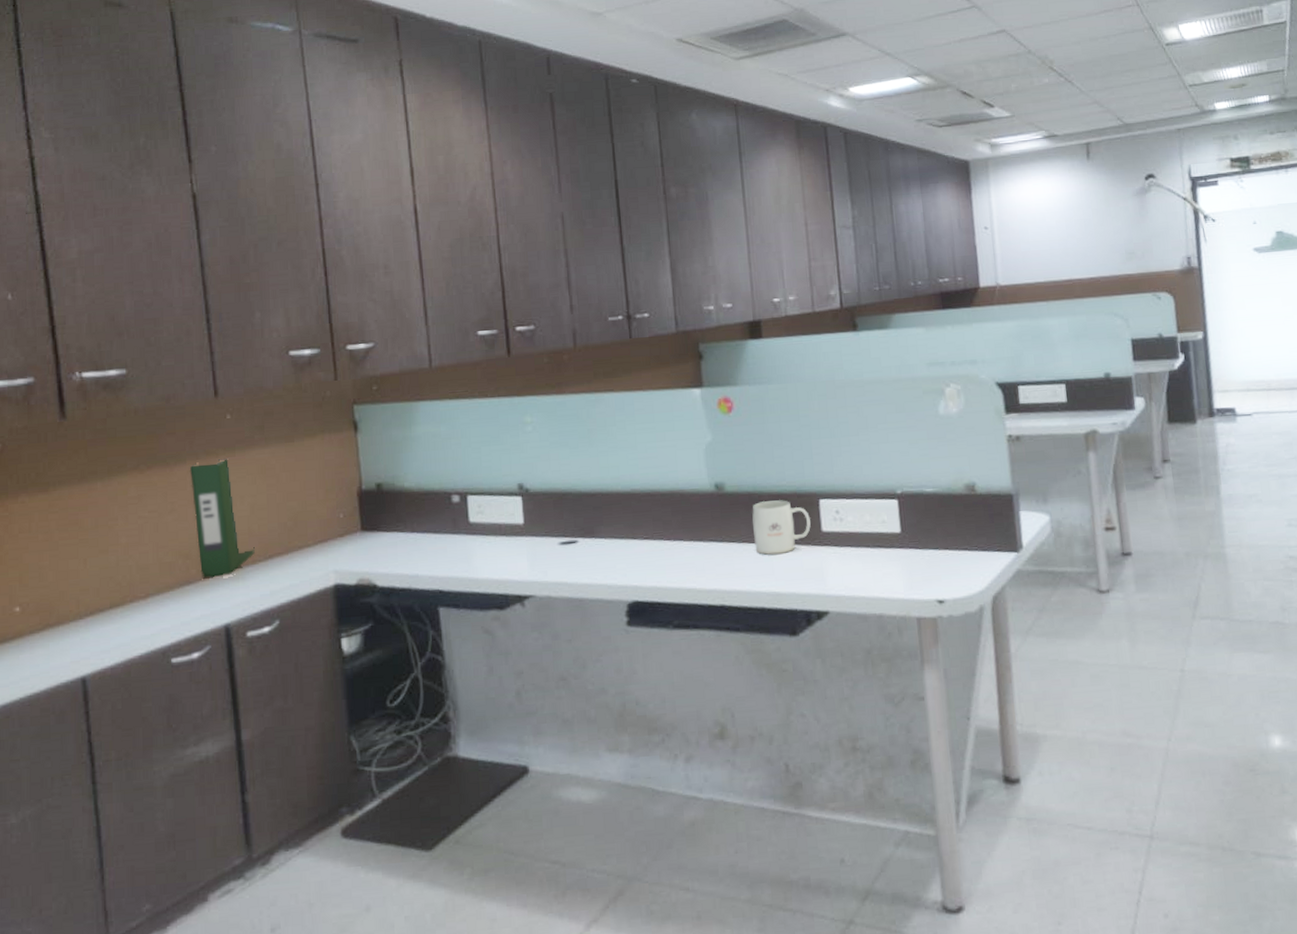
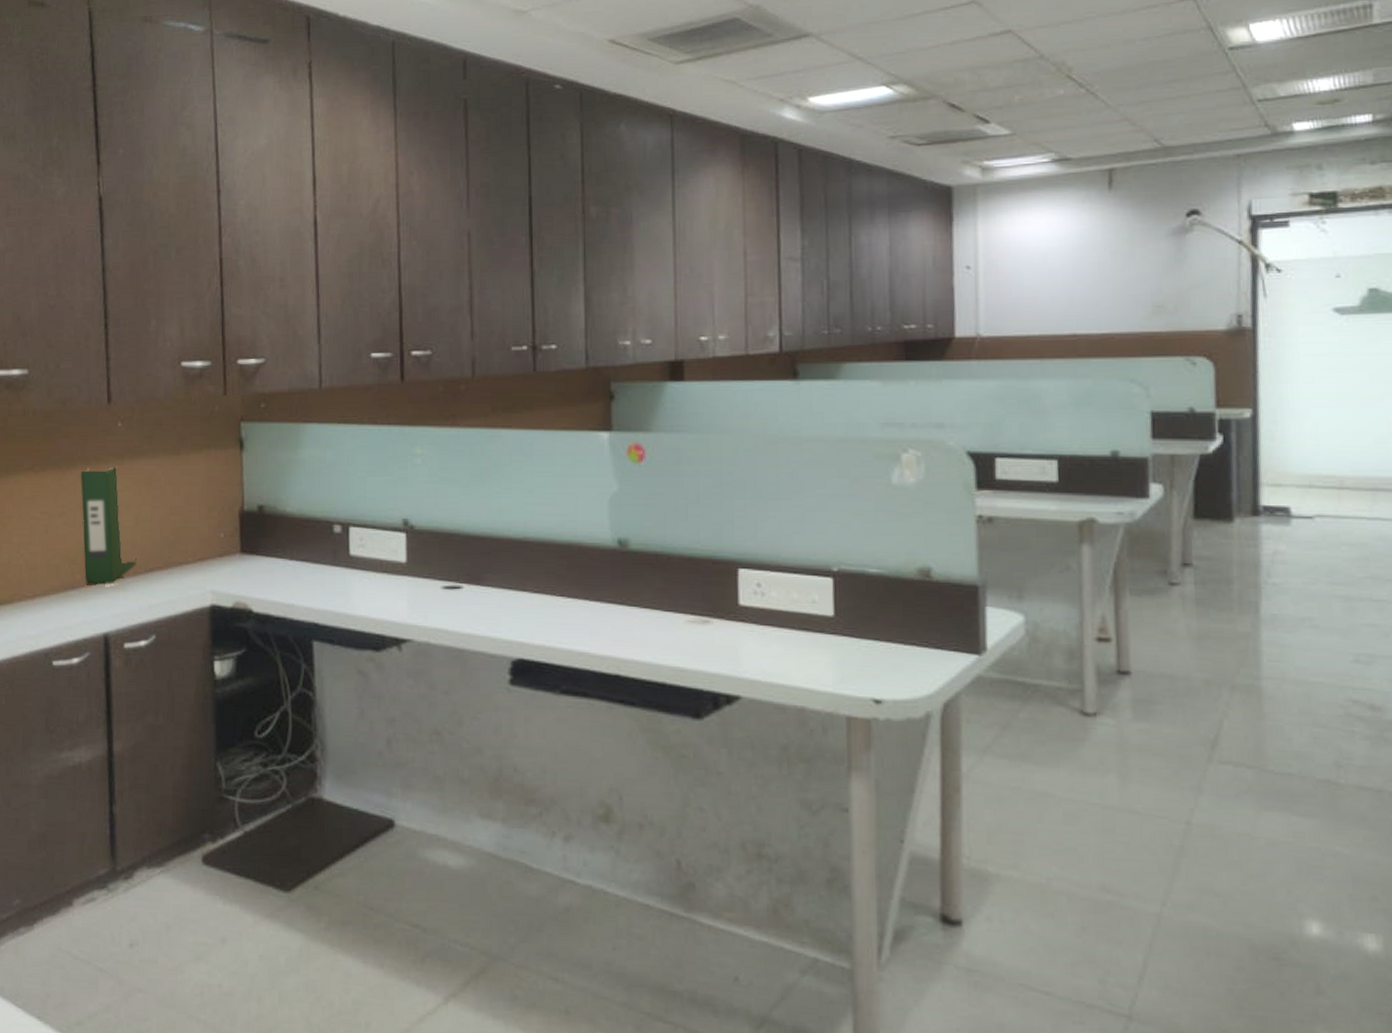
mug: present [751,500,811,555] -> none [657,564,726,626]

